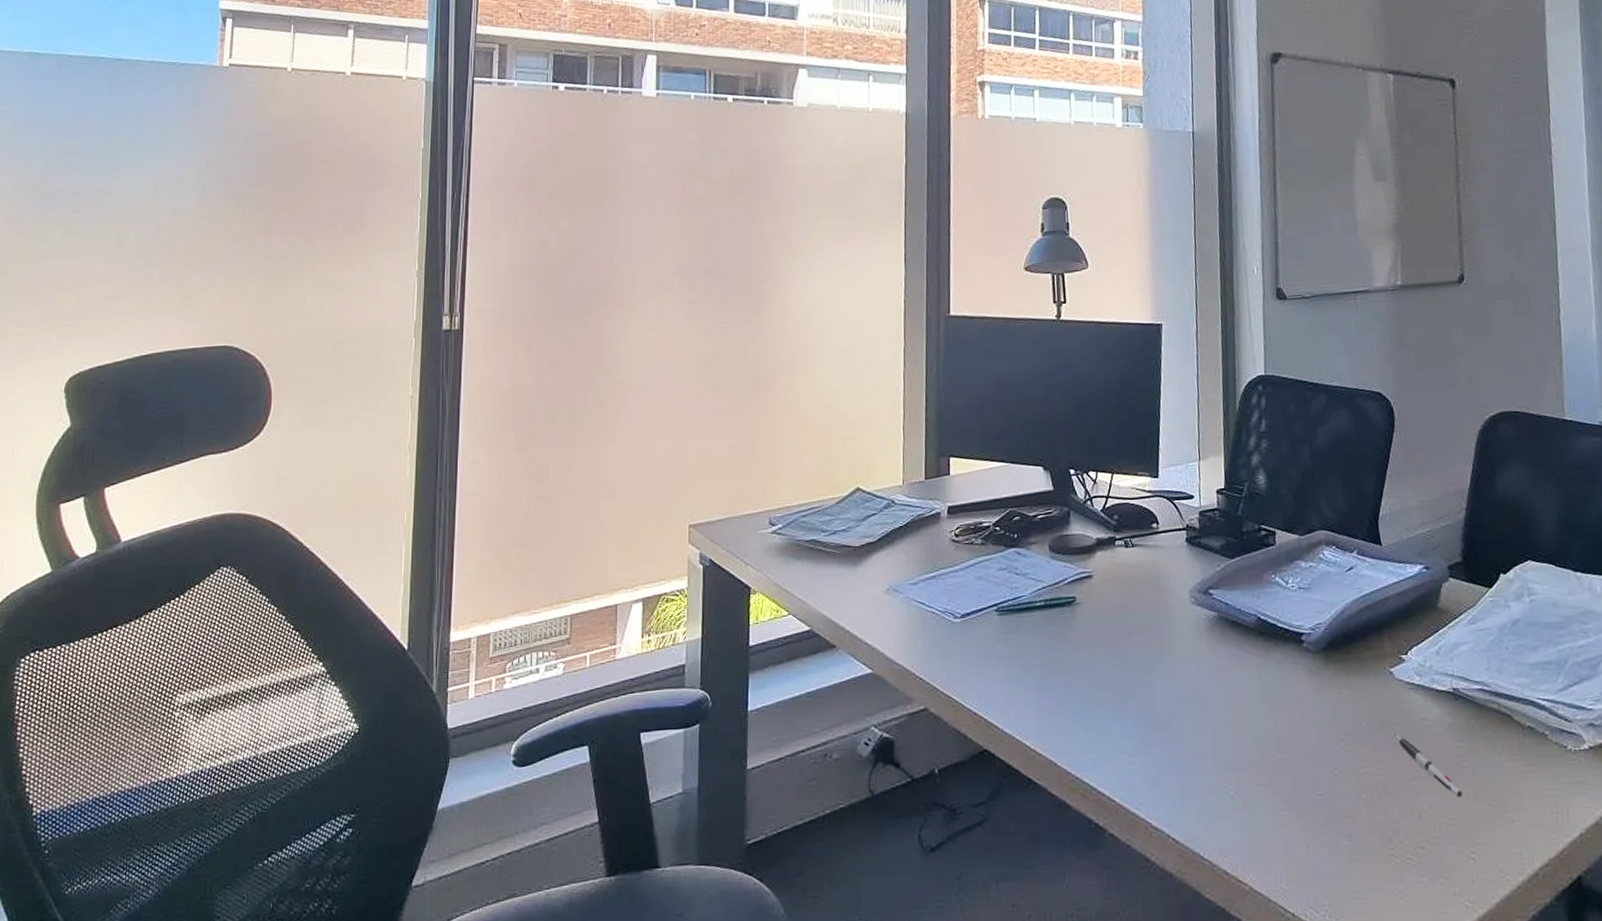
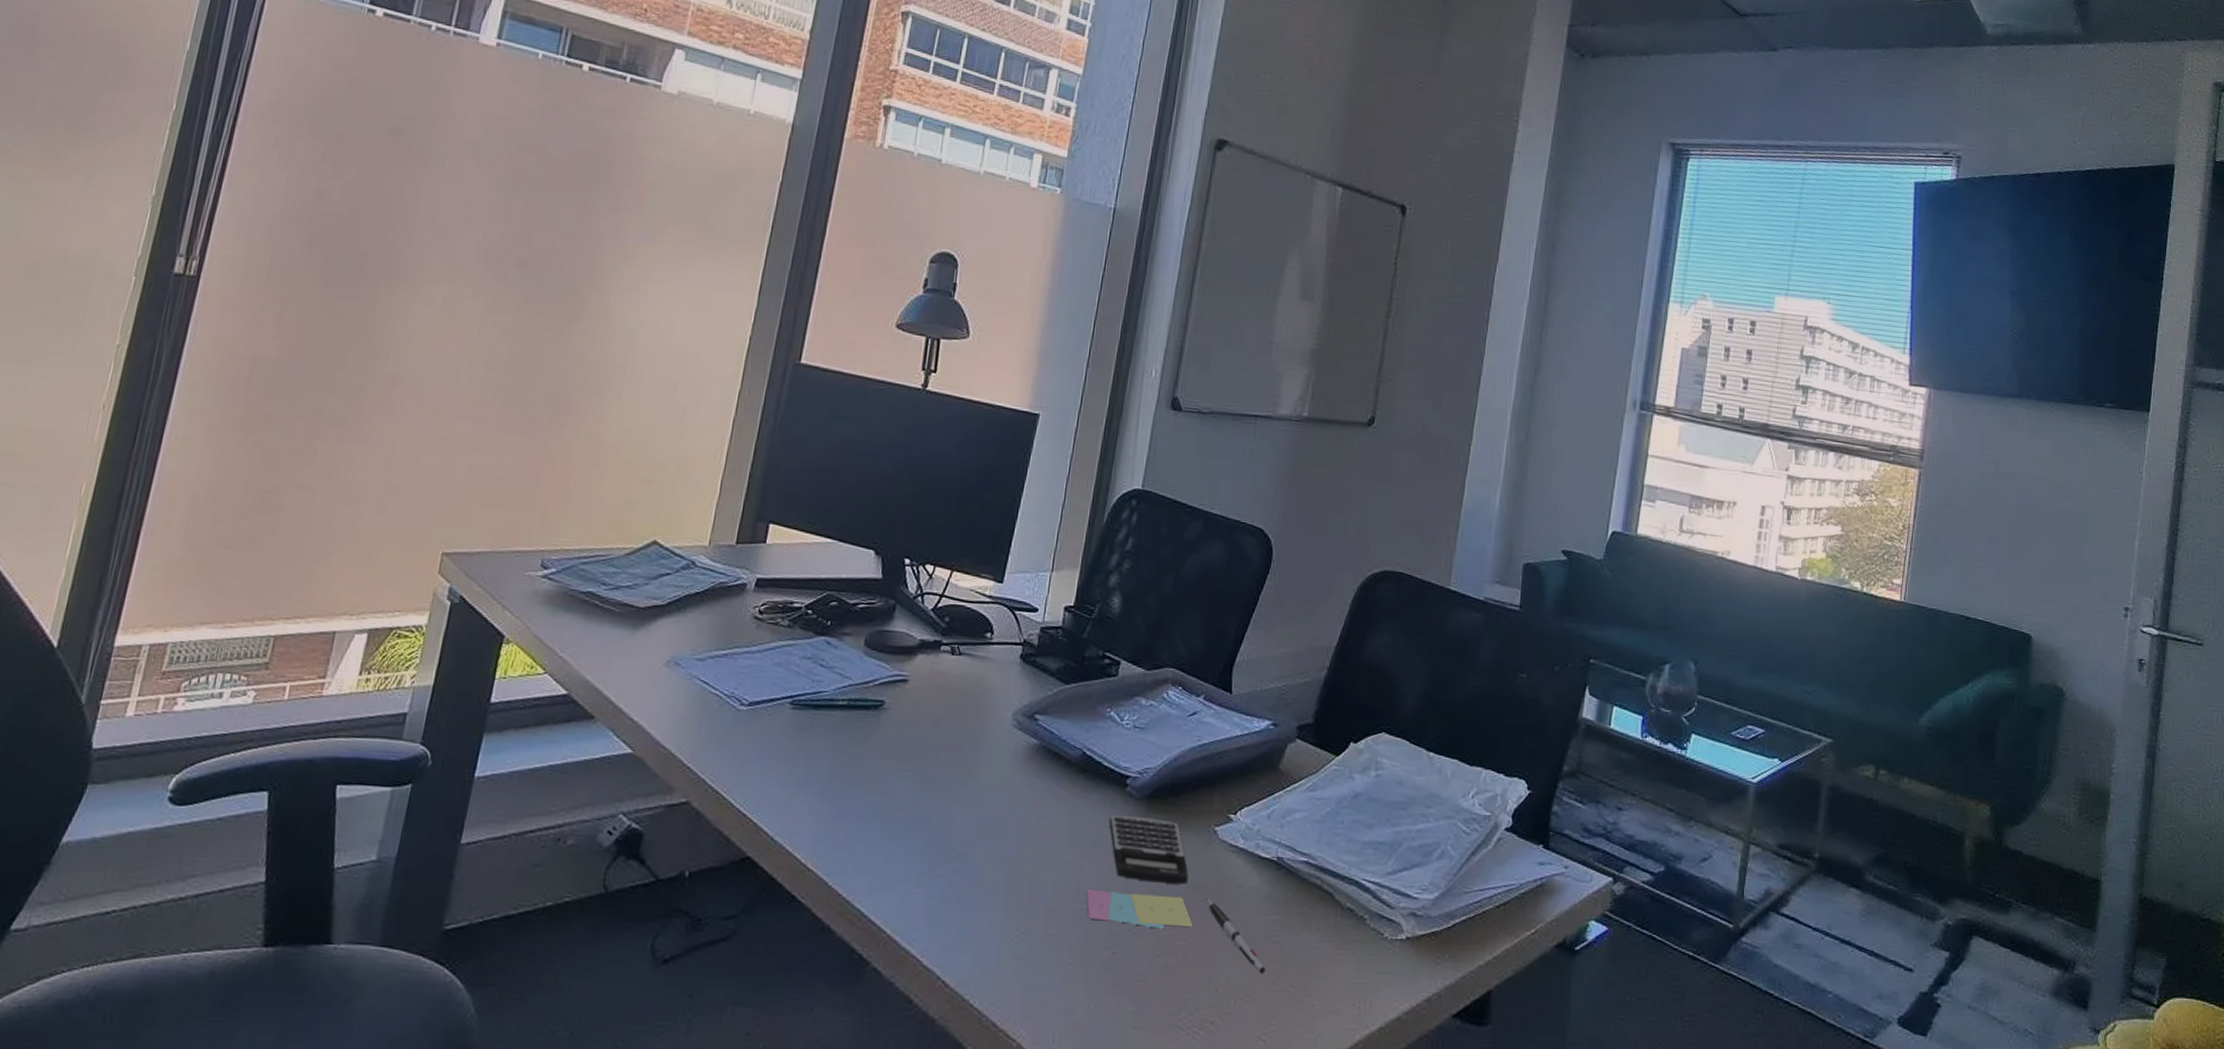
sticky notes: none [1284,736,1388,768] -> present [1086,889,1194,929]
calculator: none [1293,668,1375,727] -> present [1109,814,1189,885]

